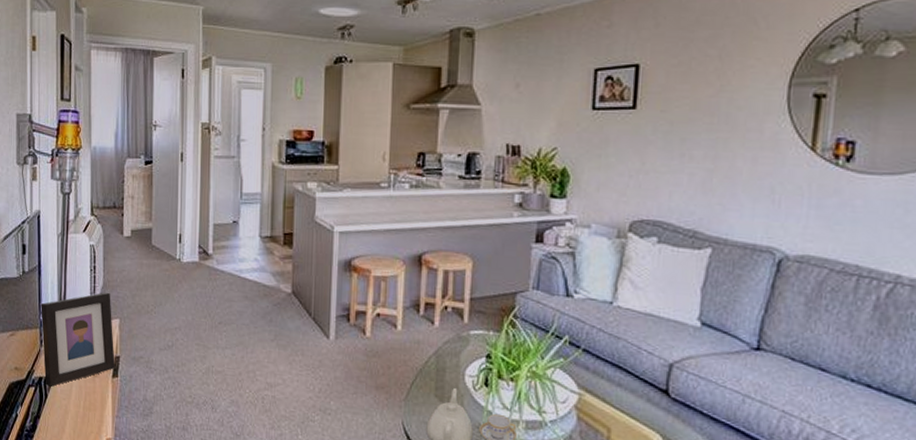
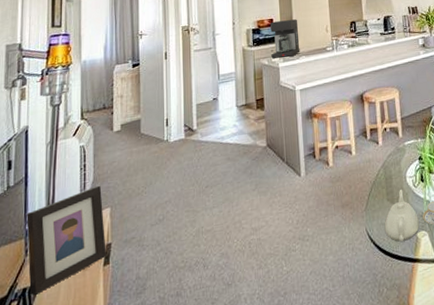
coffee maker: none [307,135,346,187] -> present [270,19,300,59]

